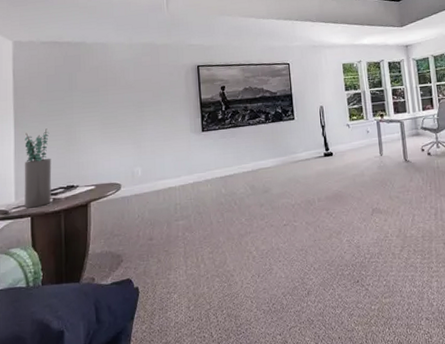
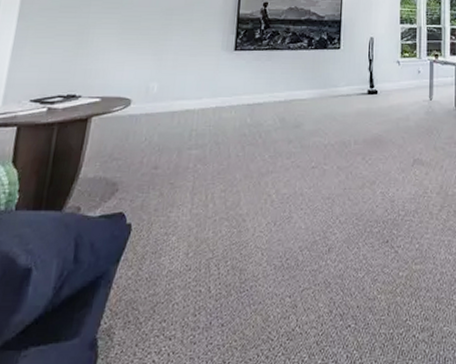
vase: present [24,128,52,209] -> none [12,26,58,116]

